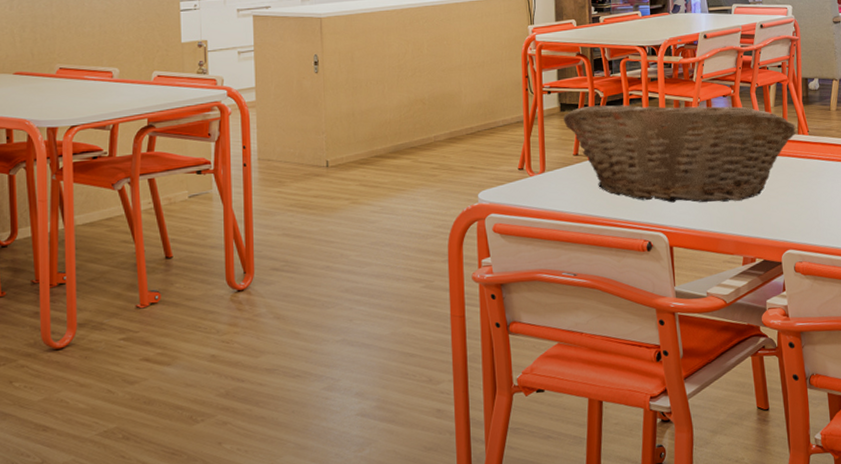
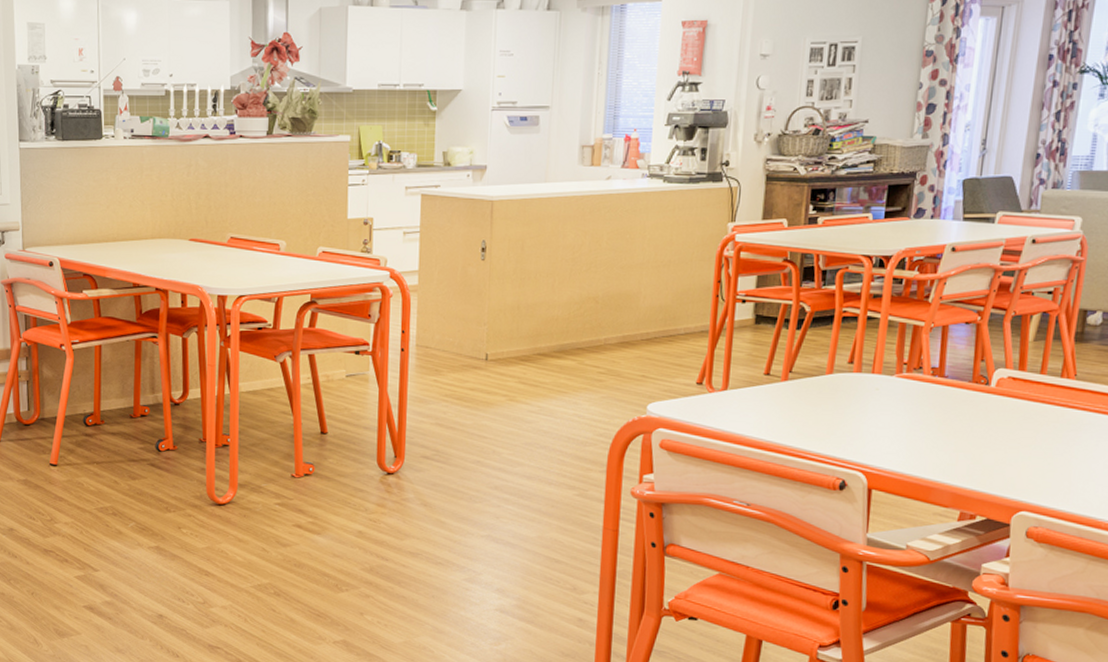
fruit basket: present [564,102,796,203] -> none [757,320,1059,448]

